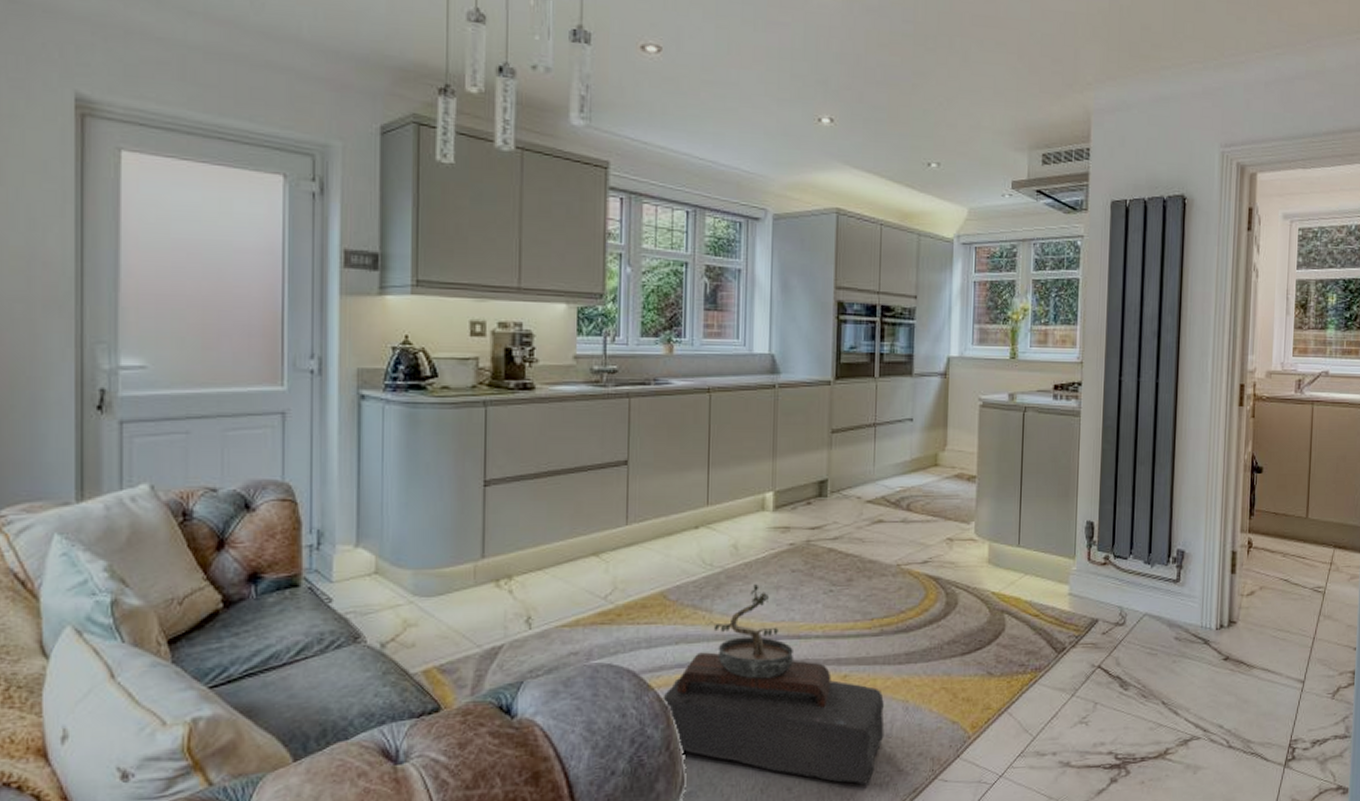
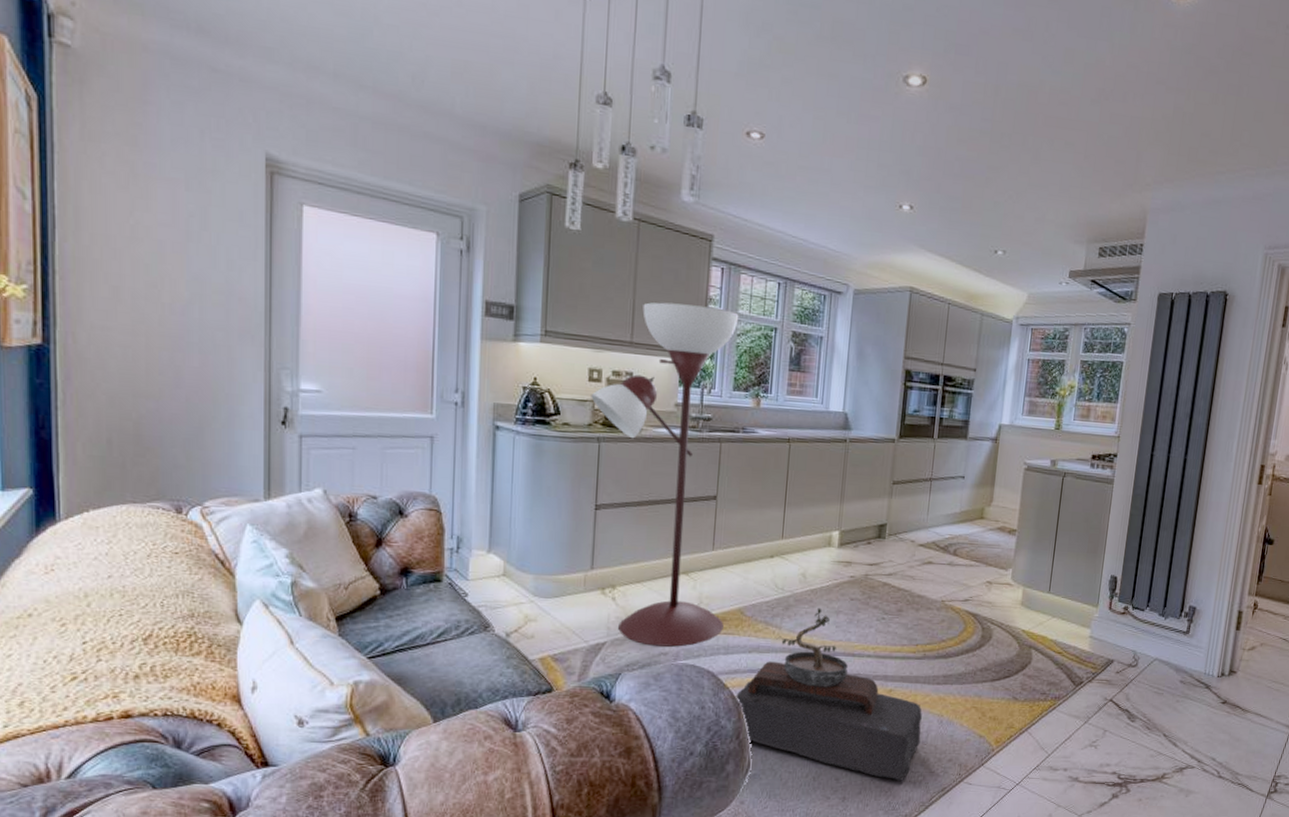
floor lamp: none [474,240,644,645] -> present [591,302,739,647]

